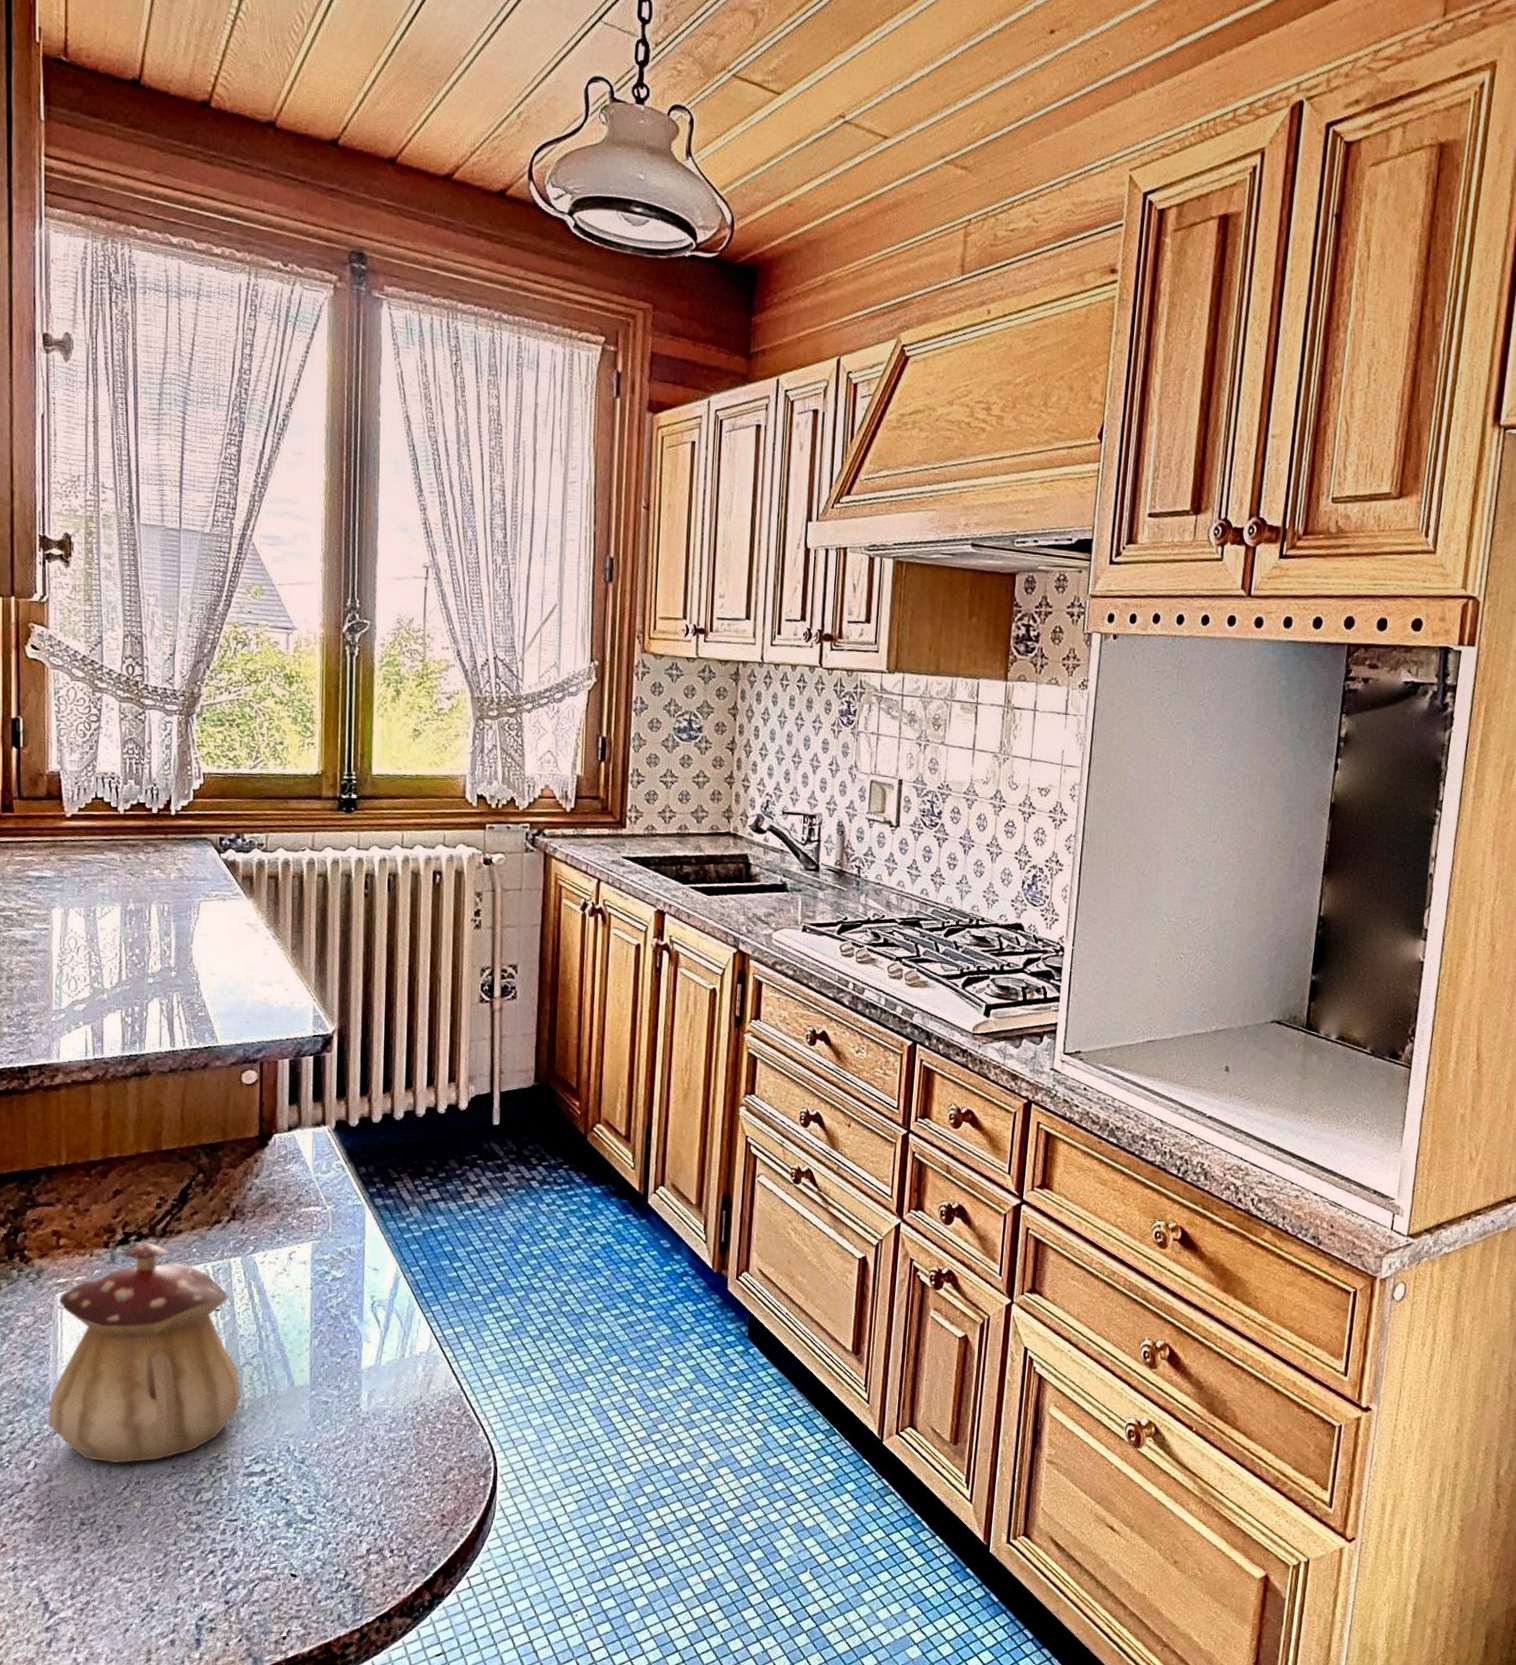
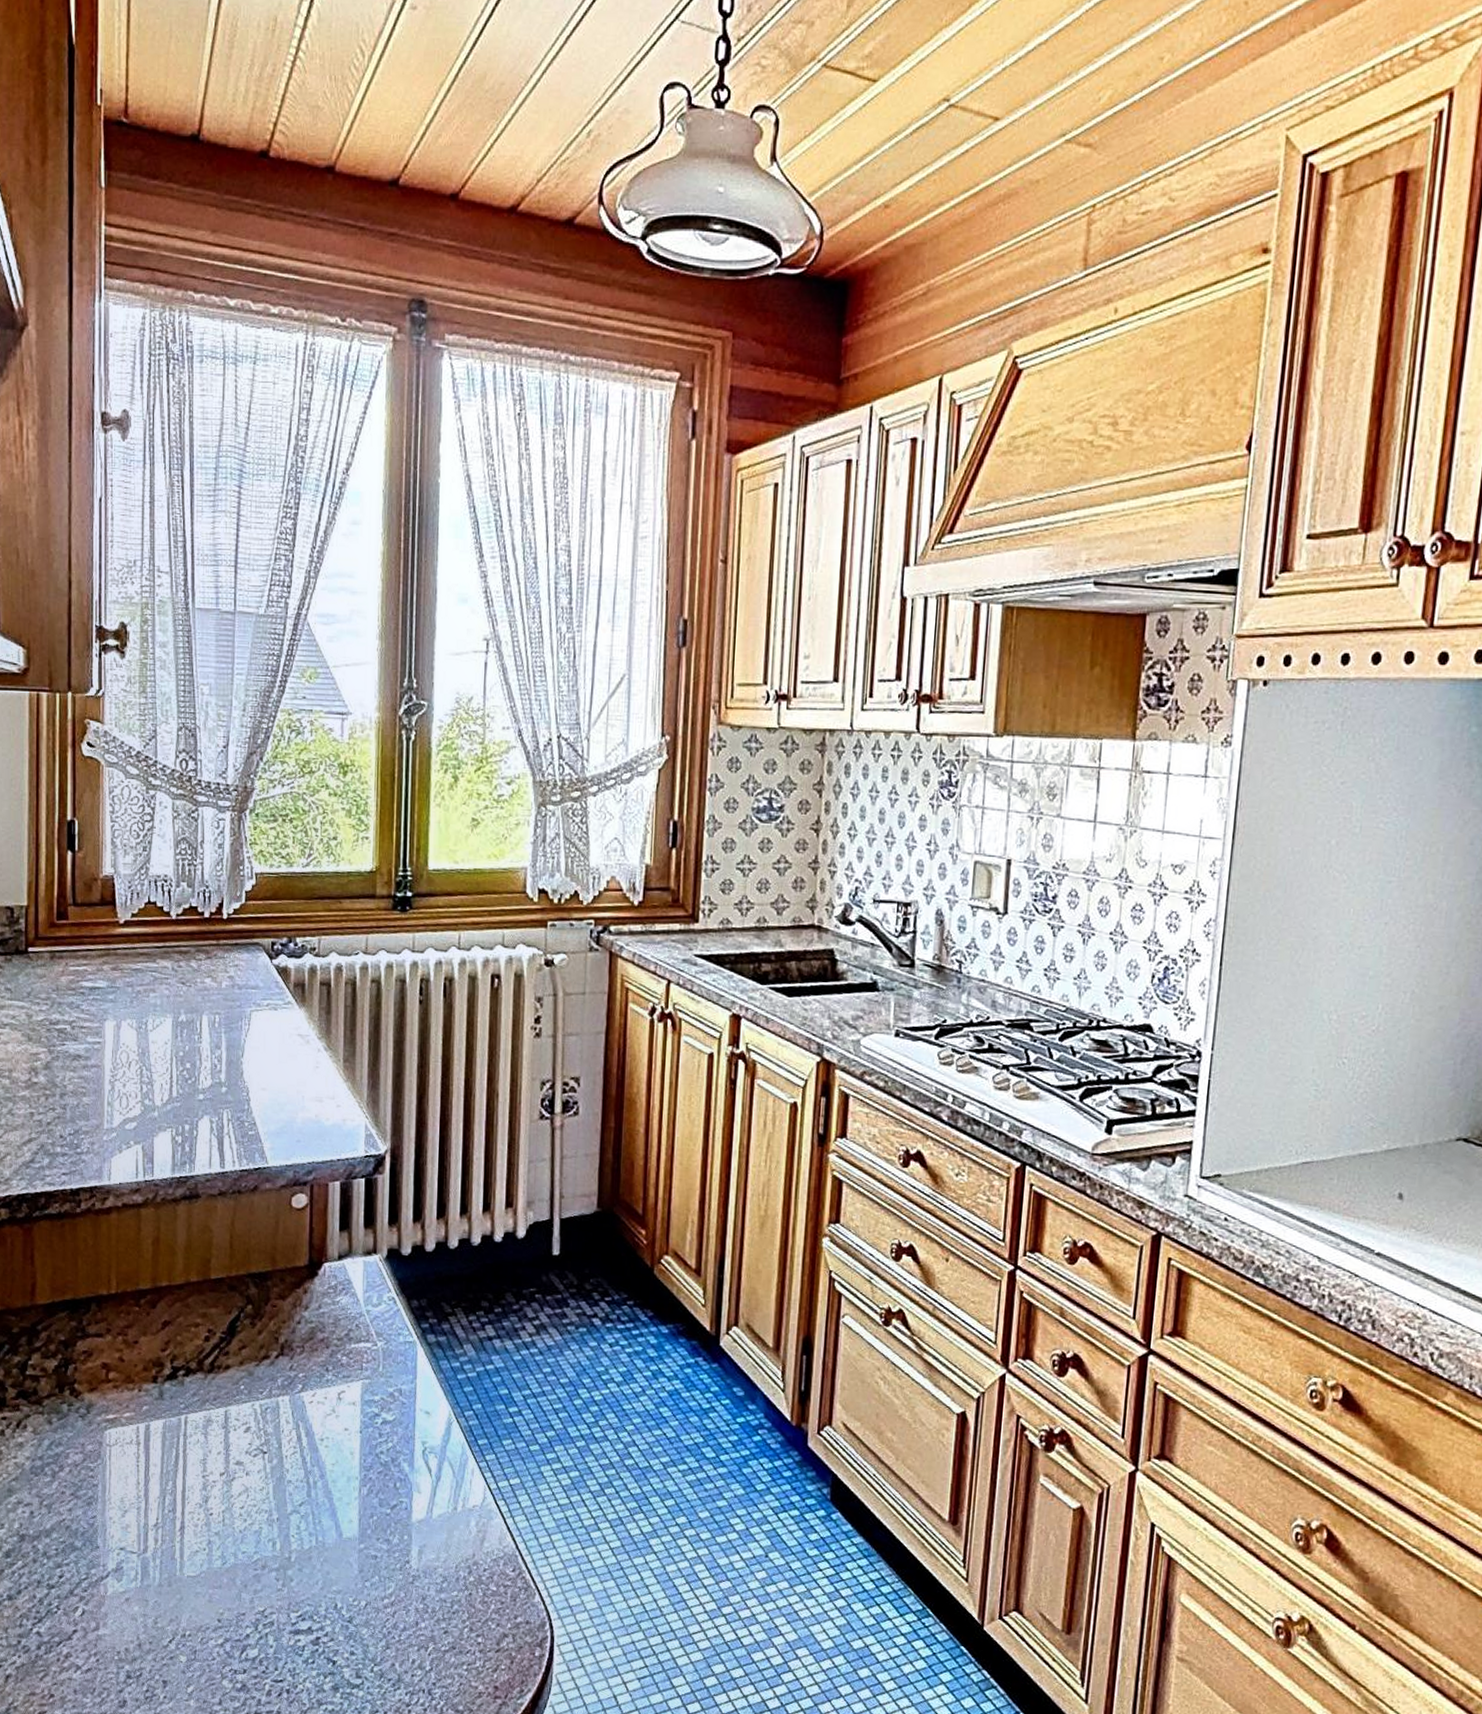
teapot: present [48,1242,242,1464] -> none [95,1377,289,1615]

